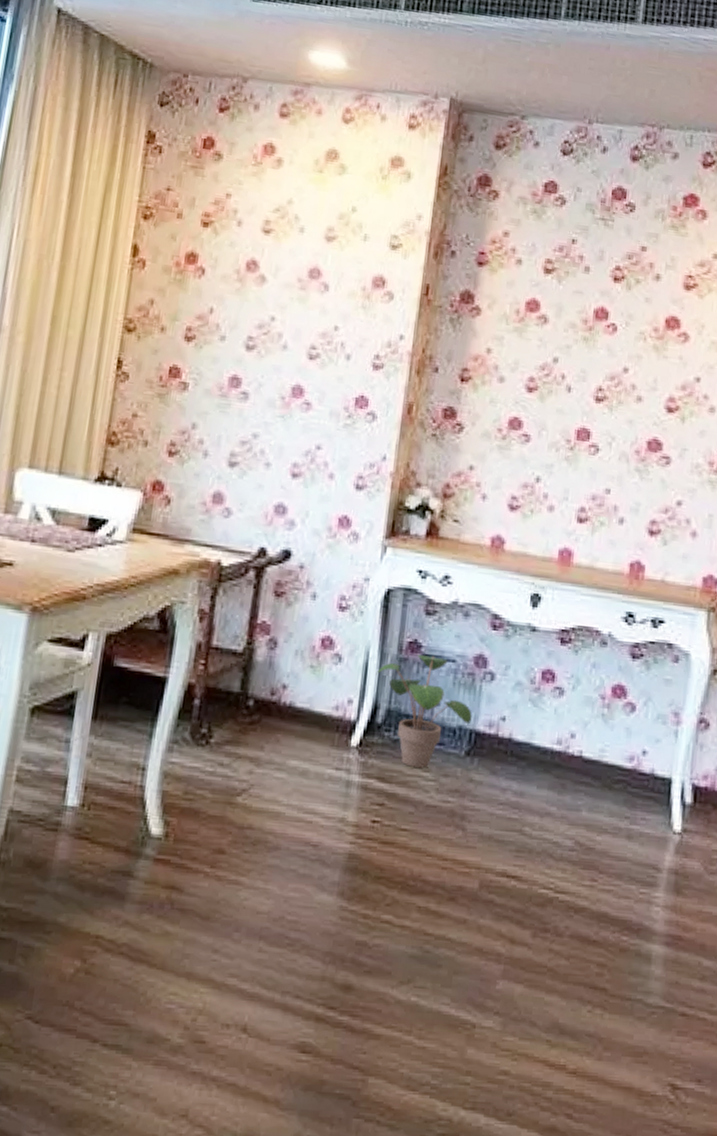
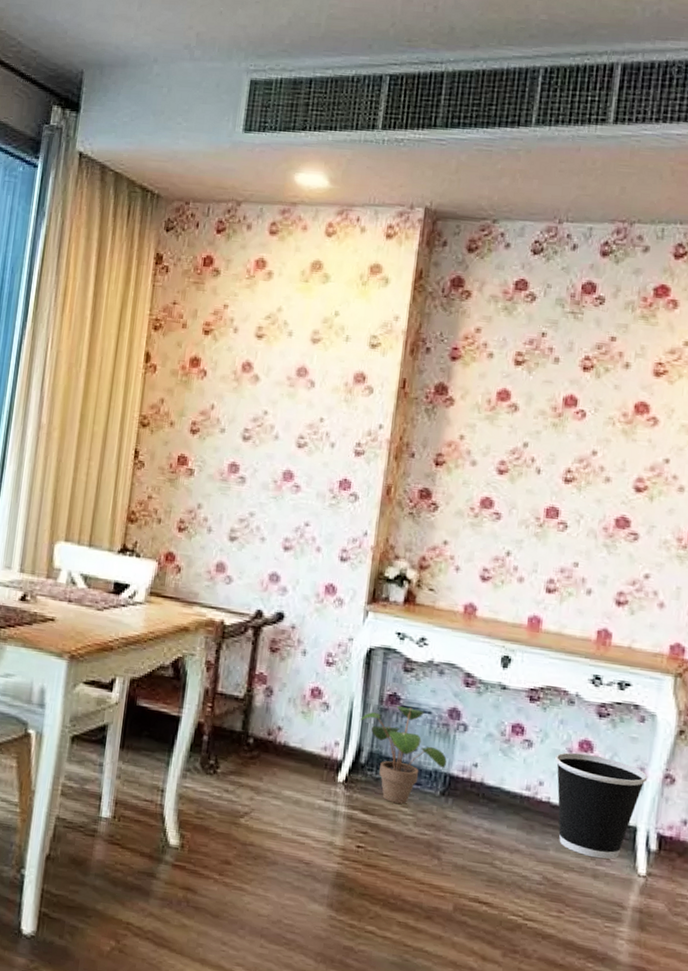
wastebasket: none [588,699,682,817] -> present [555,752,648,860]

